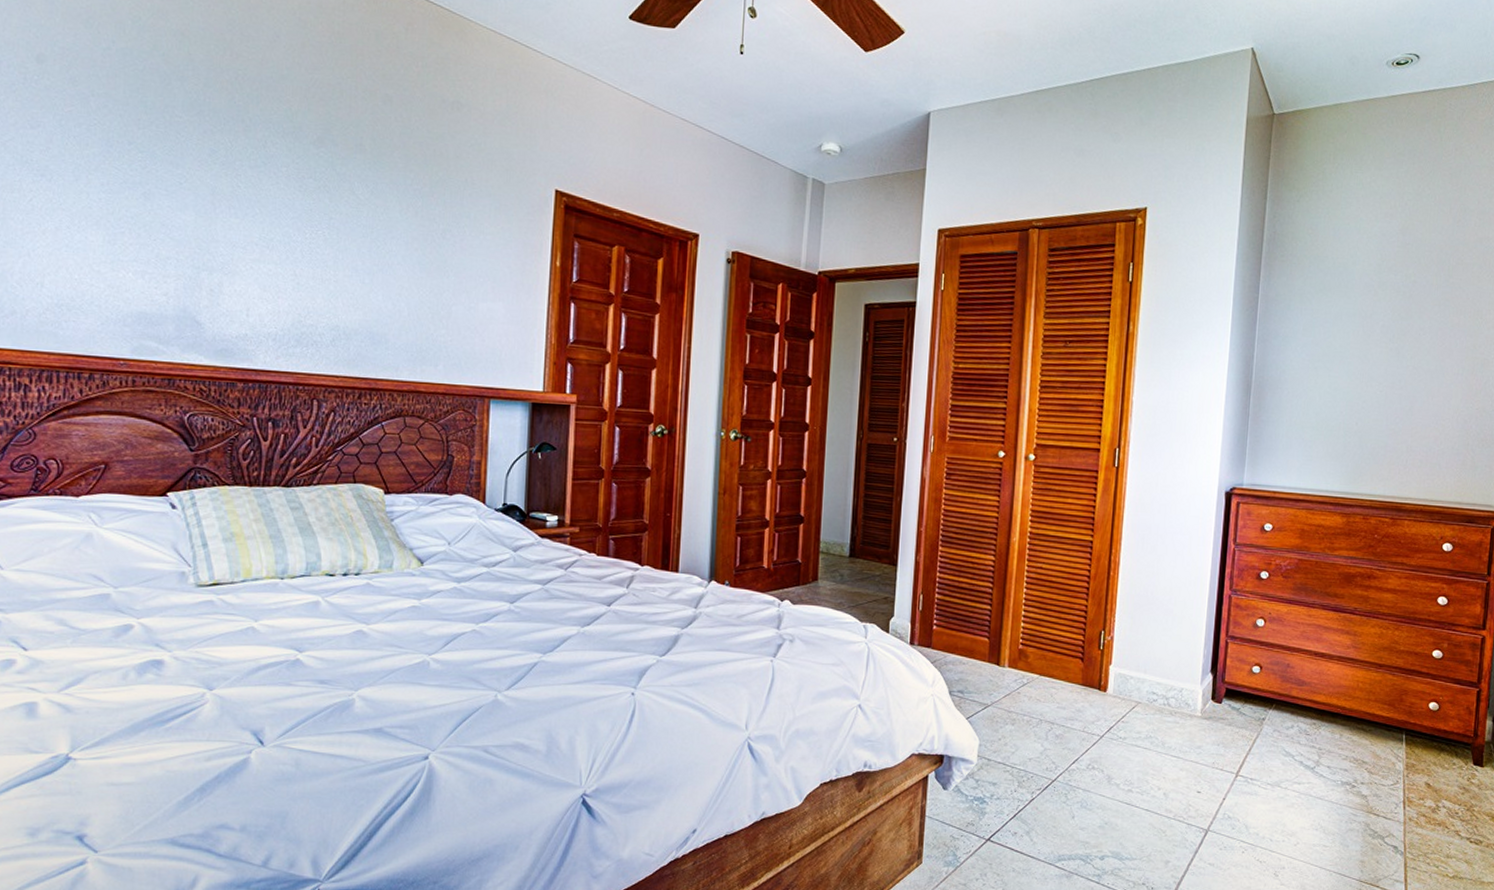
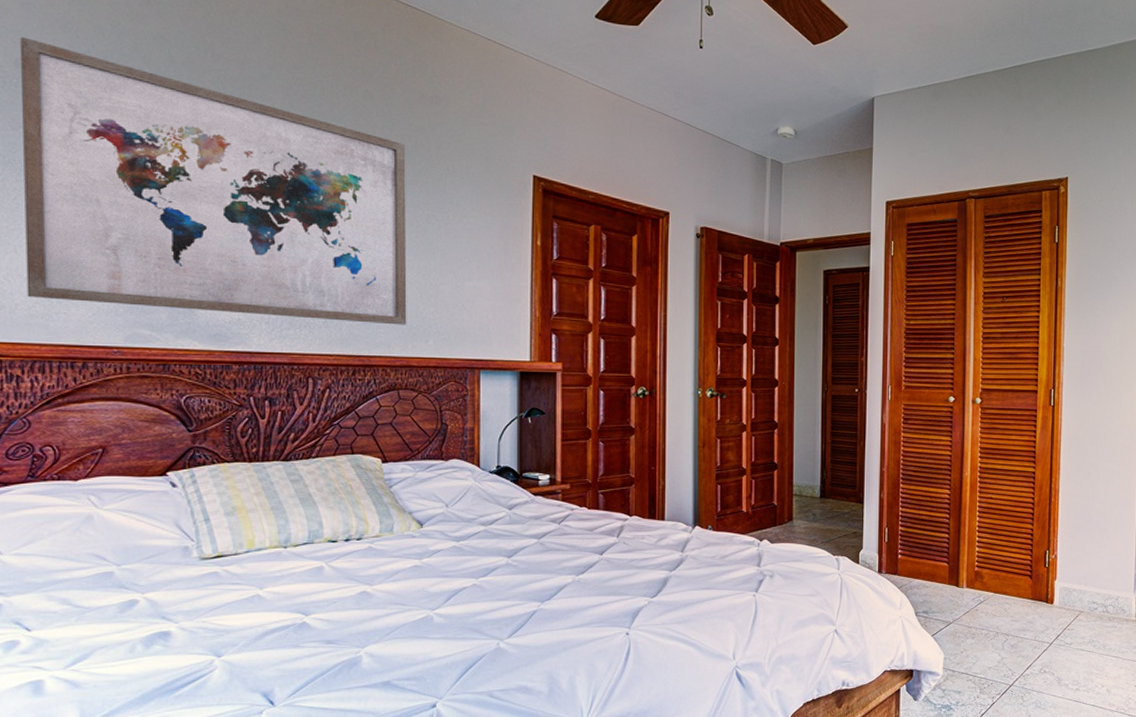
wall art: none [38,32,424,347] -> present [19,37,407,325]

